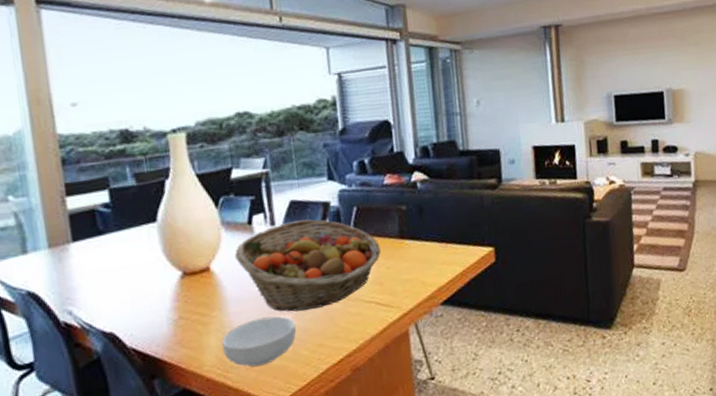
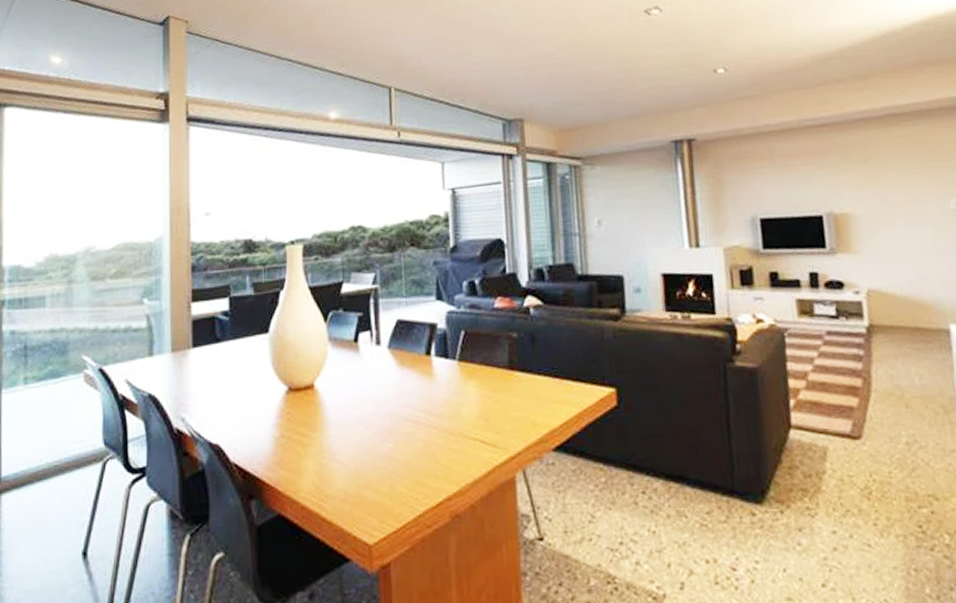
cereal bowl: present [222,316,296,367] -> none [320,444,395,499]
fruit basket: present [235,219,381,312] -> none [339,341,488,442]

